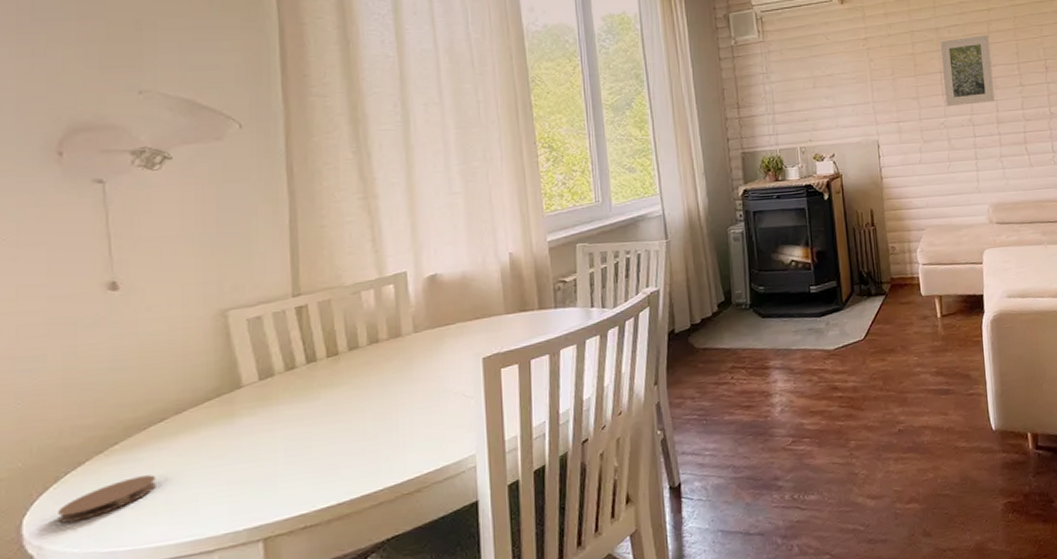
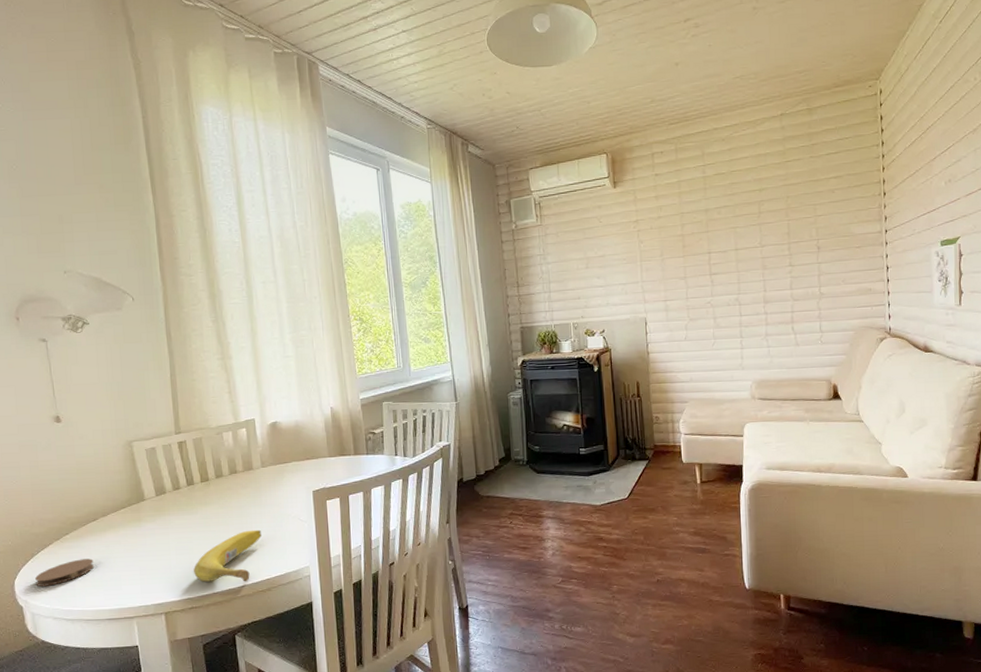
fruit: none [310,413,410,490] -> present [194,529,261,582]
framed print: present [940,34,995,106] -> none [709,215,762,286]

